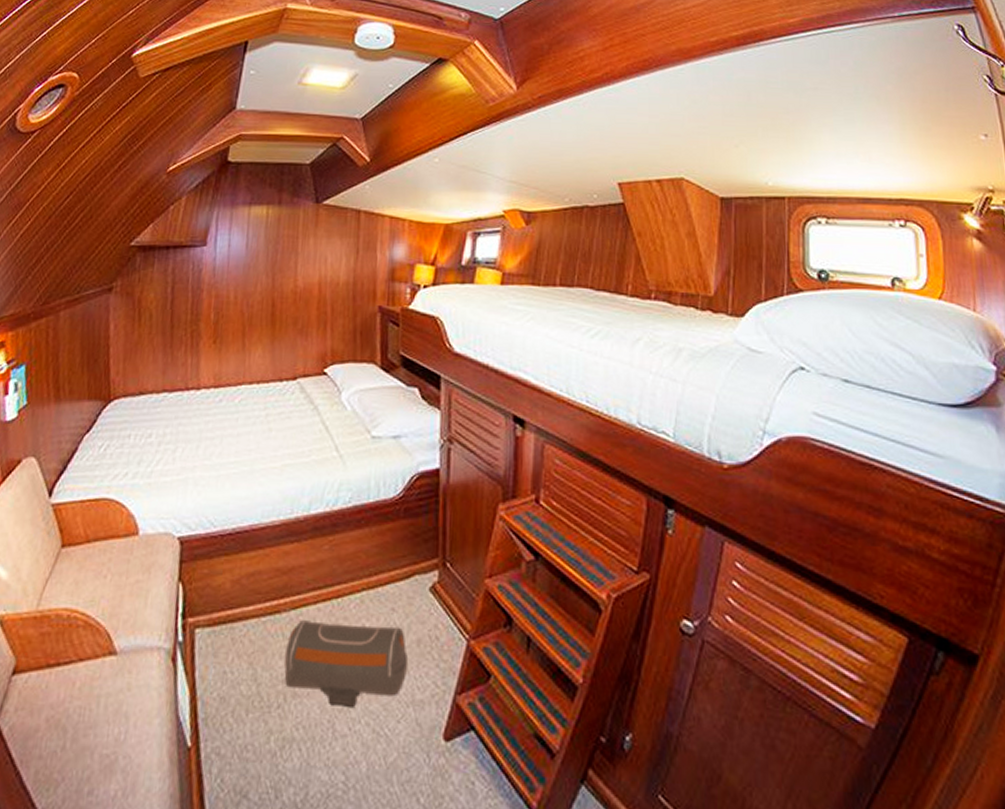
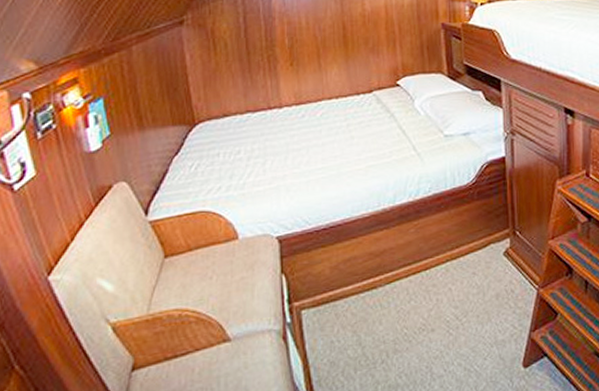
duffel bag: present [284,620,408,709] -> none [383,286,489,355]

